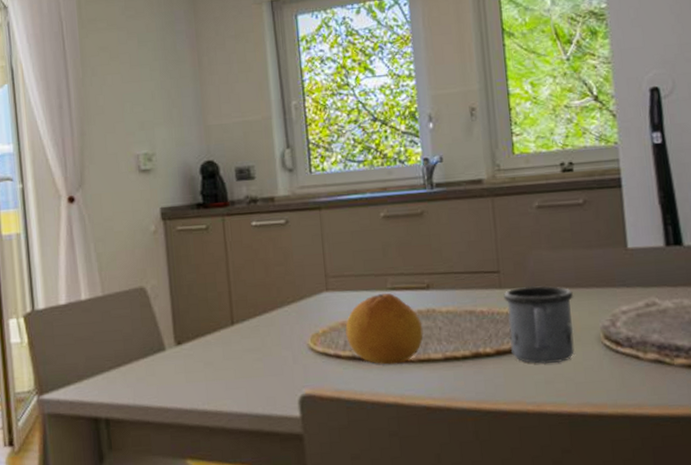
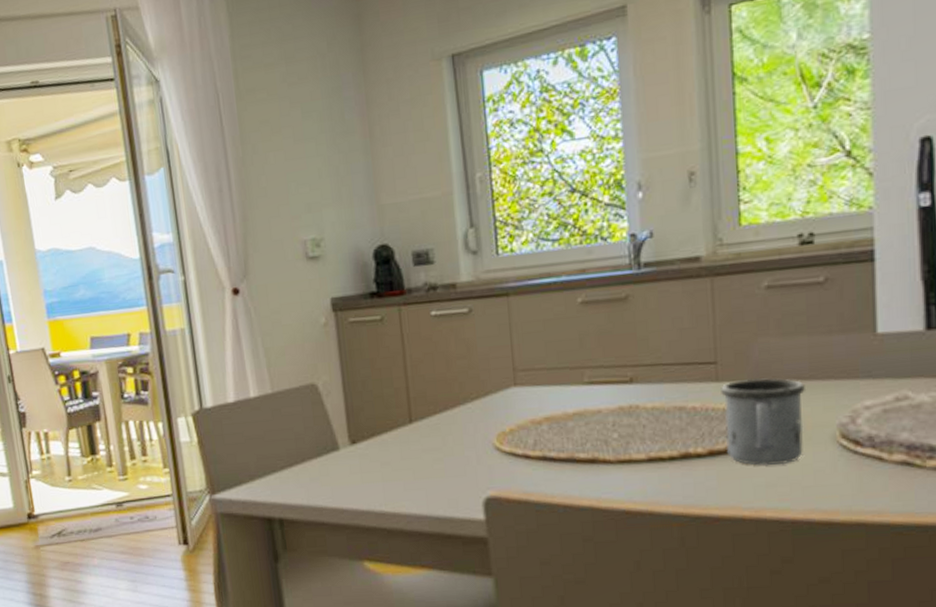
fruit: present [345,293,424,365] -> none [535,387,625,466]

